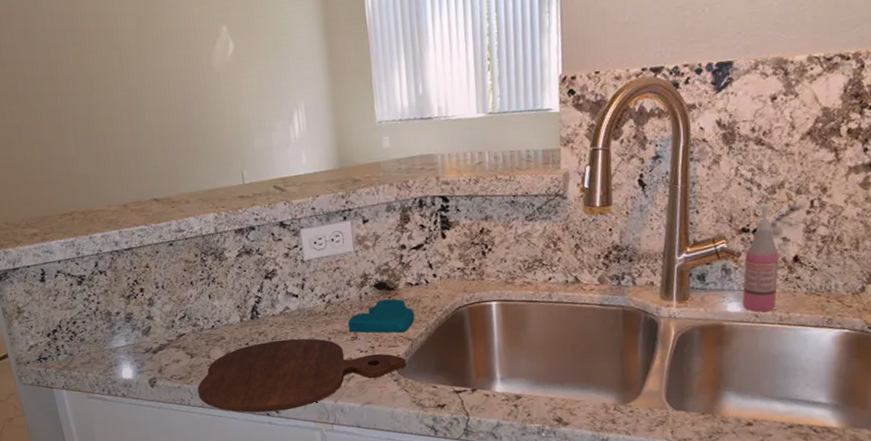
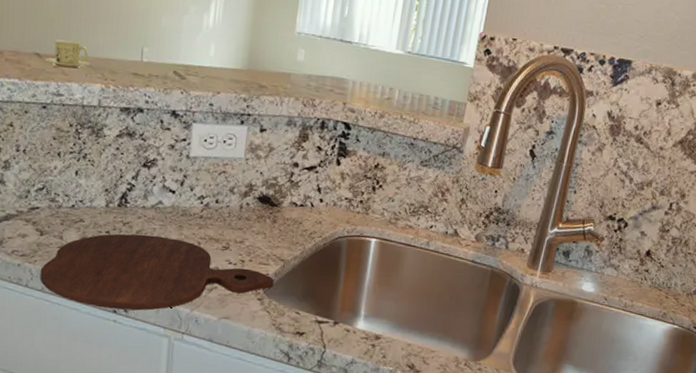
cup and saucer: none [162,180,201,206] -> present [44,39,90,69]
sponge: present [347,299,415,333] -> none [221,214,293,252]
soap dispenser: present [742,203,779,312] -> none [595,197,638,296]

